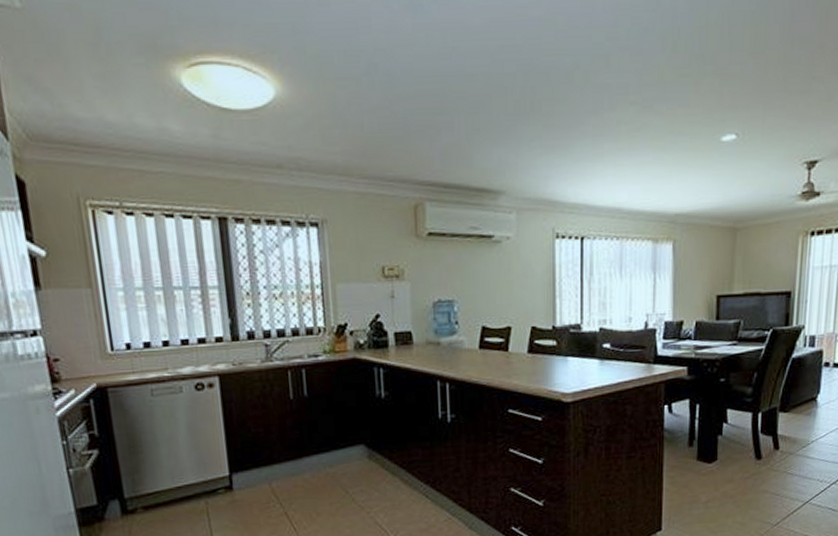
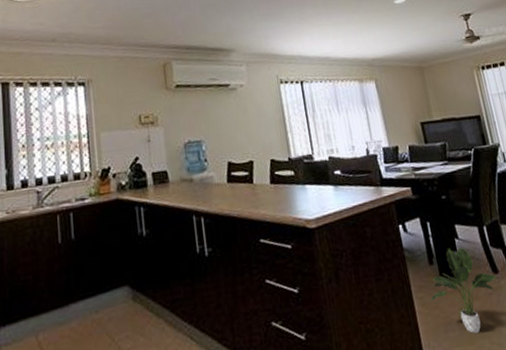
potted plant: none [681,431,757,512] -> present [430,247,496,333]

